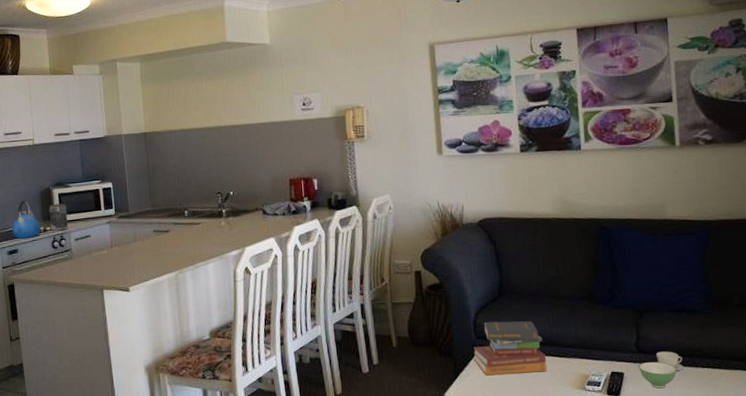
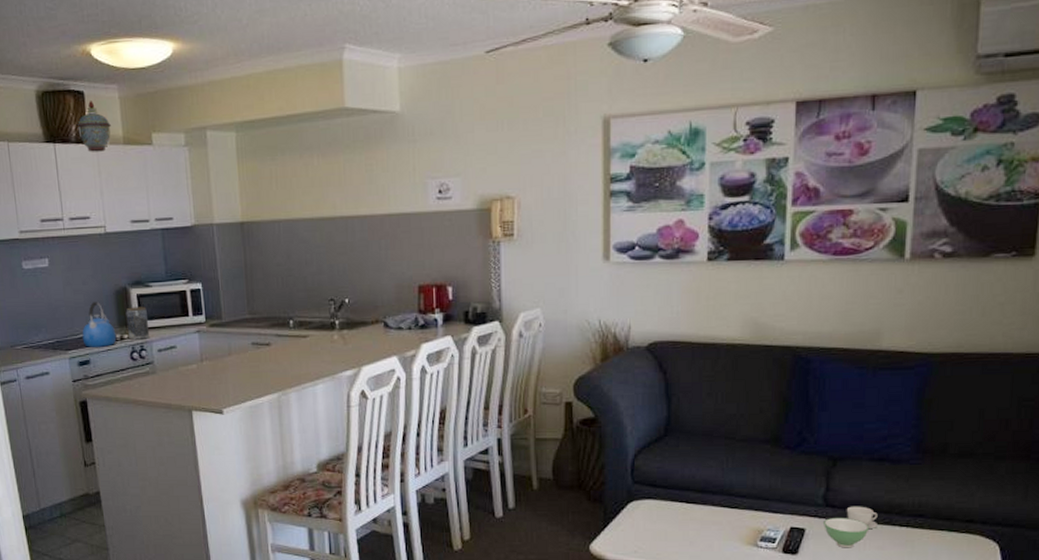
decorative jar: none [12,42,40,82] -> present [76,101,111,152]
books: present [474,321,547,376] -> none [629,464,715,526]

